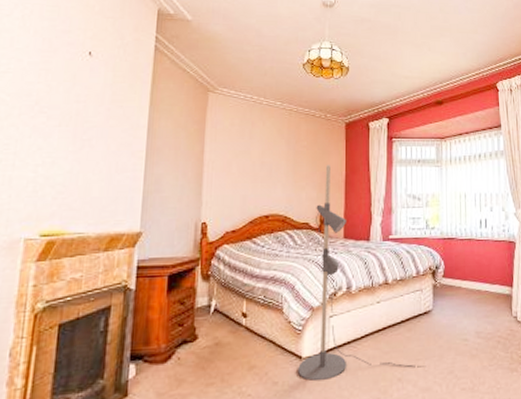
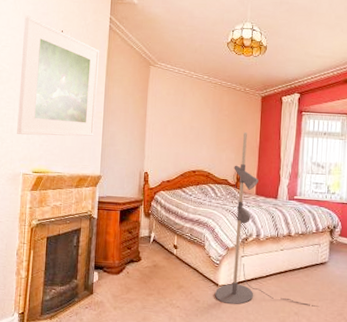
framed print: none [18,33,142,186] -> present [17,15,100,137]

